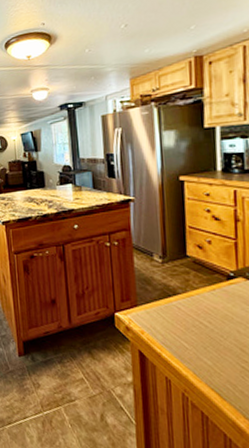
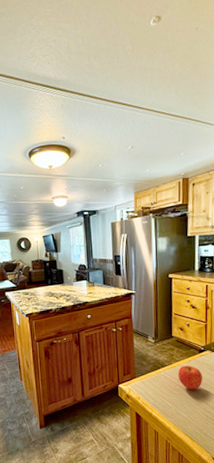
fruit: none [196,295,234,329] -> present [177,365,202,390]

